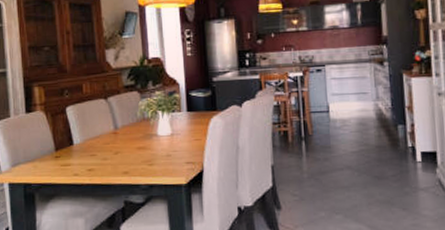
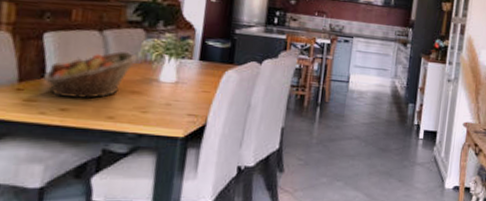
fruit basket: none [72,113,138,159] -> present [44,51,138,99]

